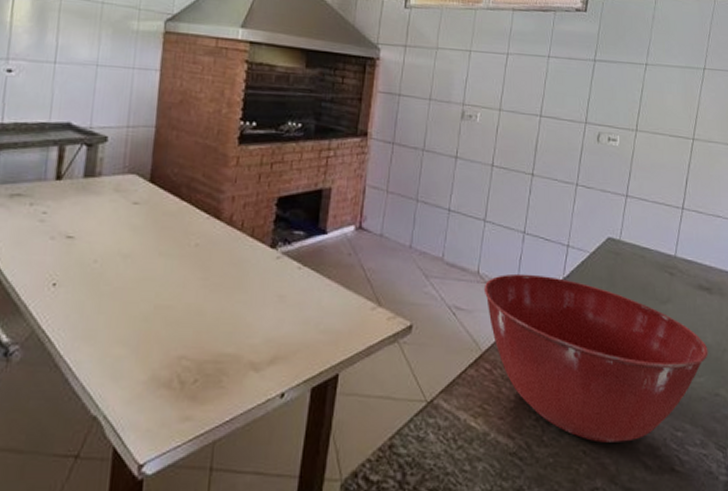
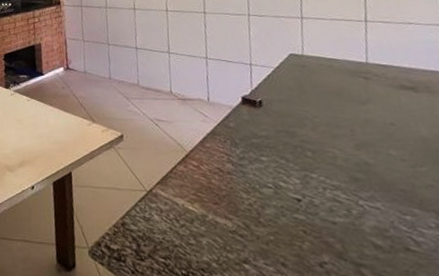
mixing bowl: present [483,273,708,443] -> none [178,89,427,224]

